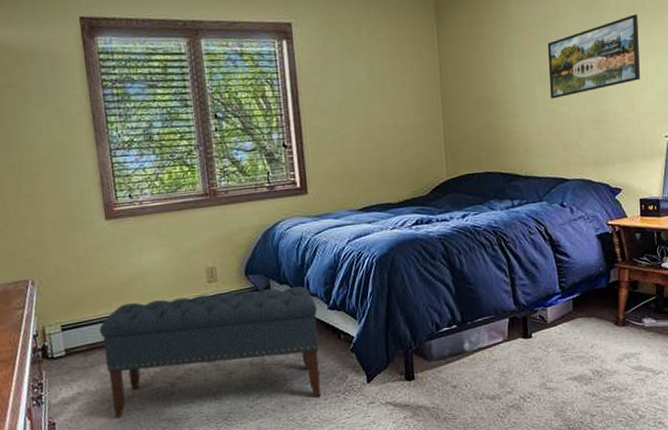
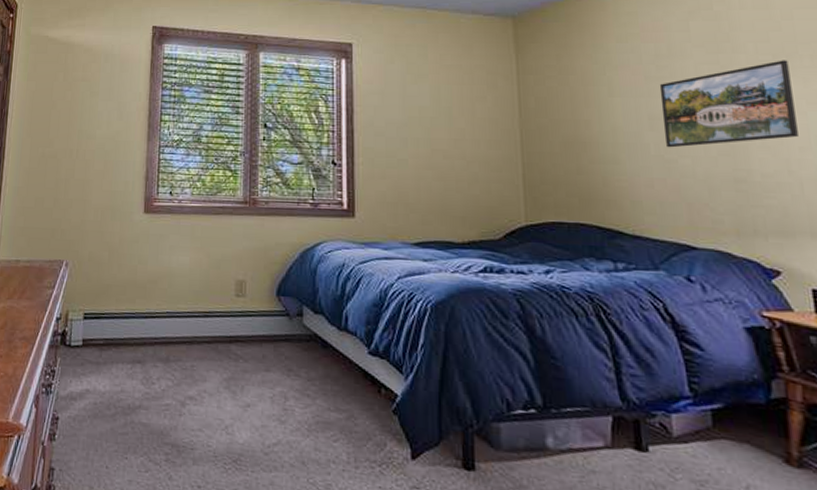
bench: present [99,286,321,417] -> none [117,303,355,462]

